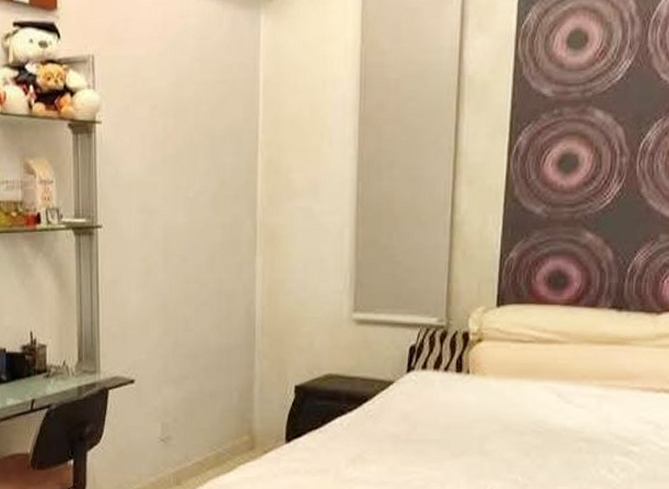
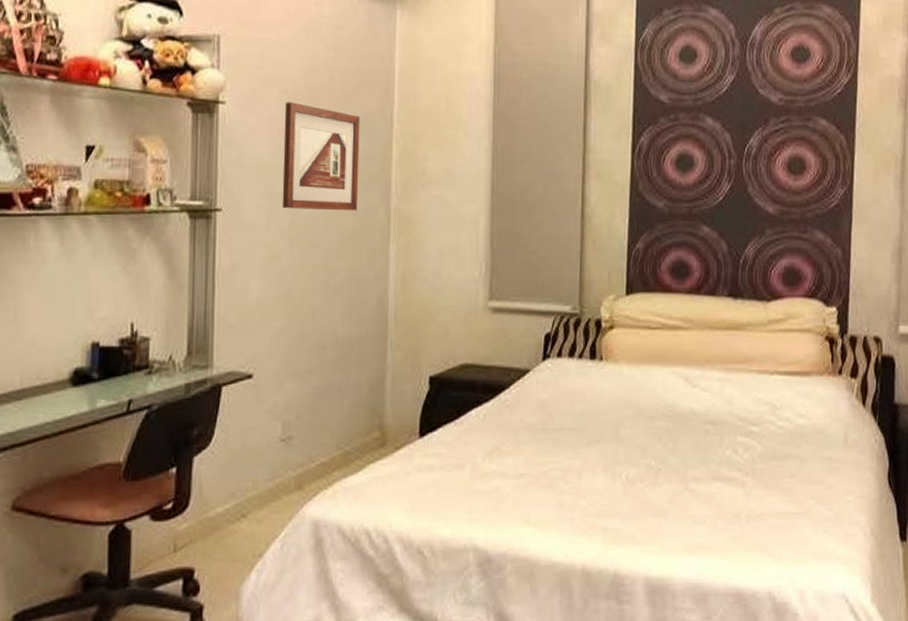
picture frame: none [155,118,226,225] -> present [282,102,360,211]

